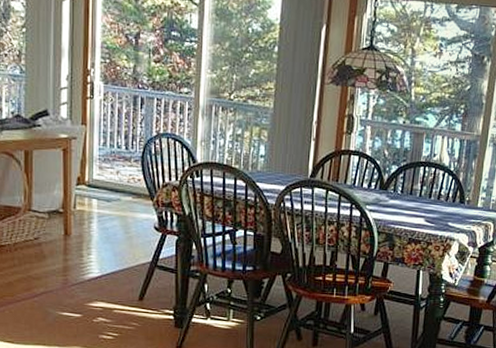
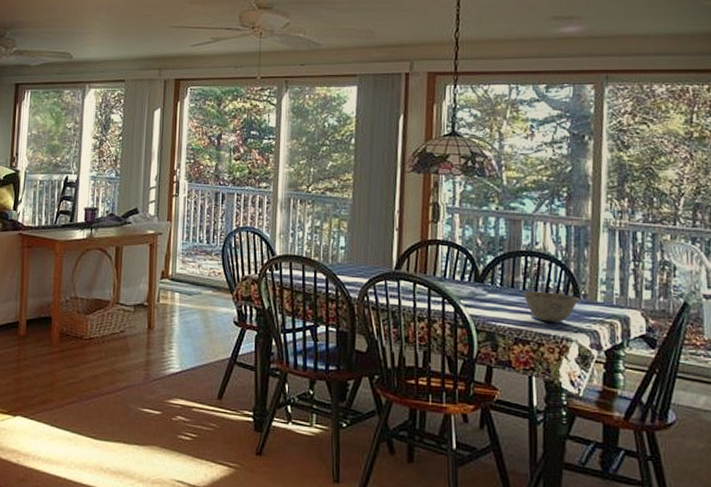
bowl: none [418,197,464,225] -> present [522,291,580,323]

